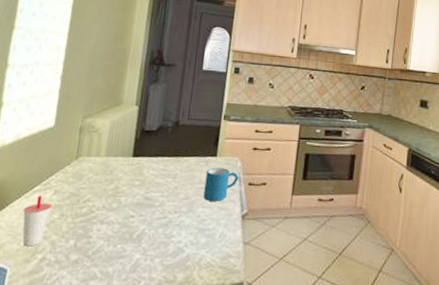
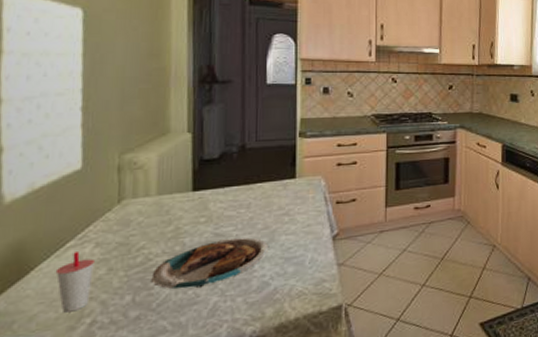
plate: none [91,203,188,244] -> present [151,237,270,290]
mug: present [203,167,239,202] -> none [285,189,324,227]

